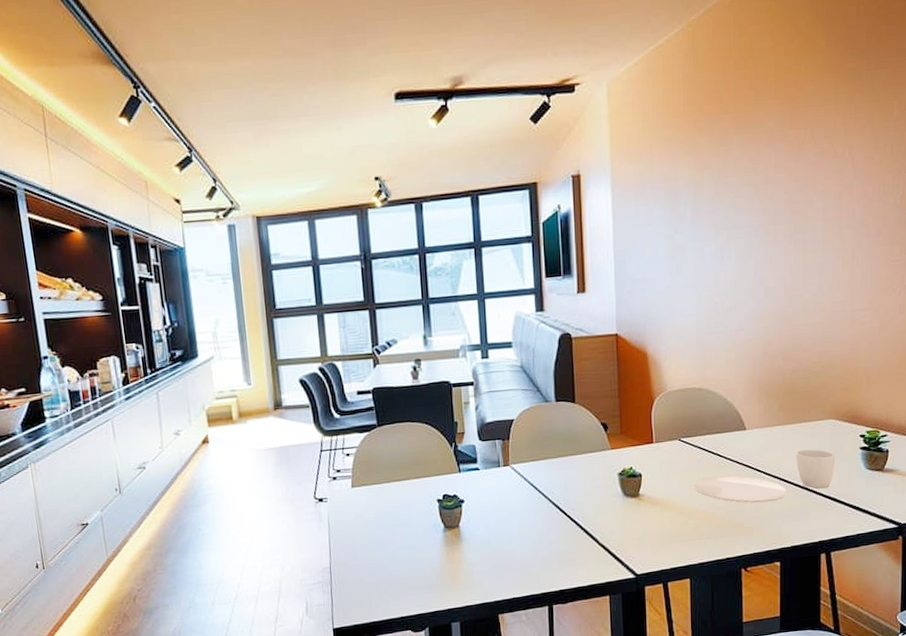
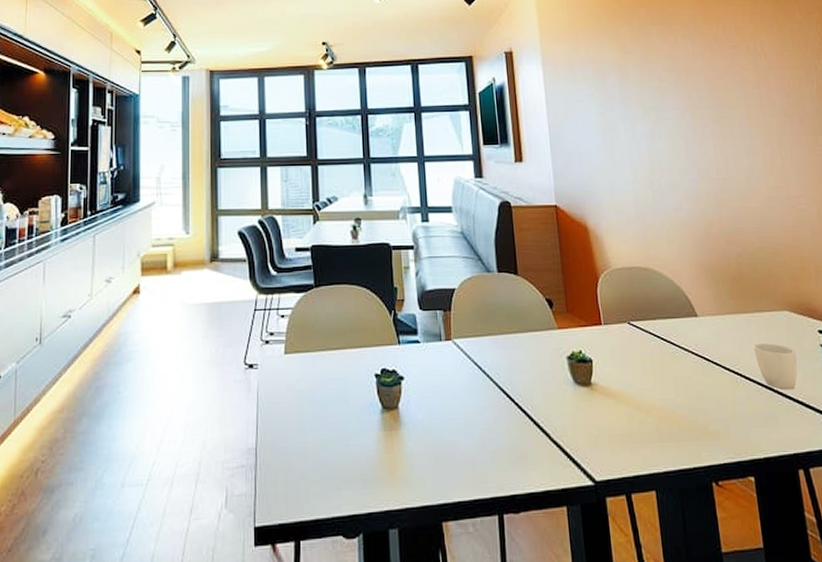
plate: present [694,475,788,503] -> none [649,367,751,402]

